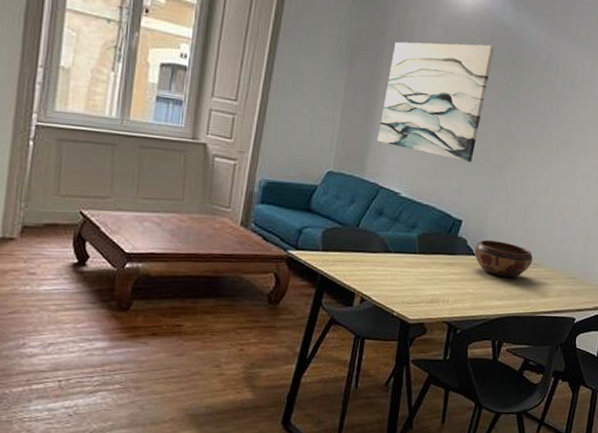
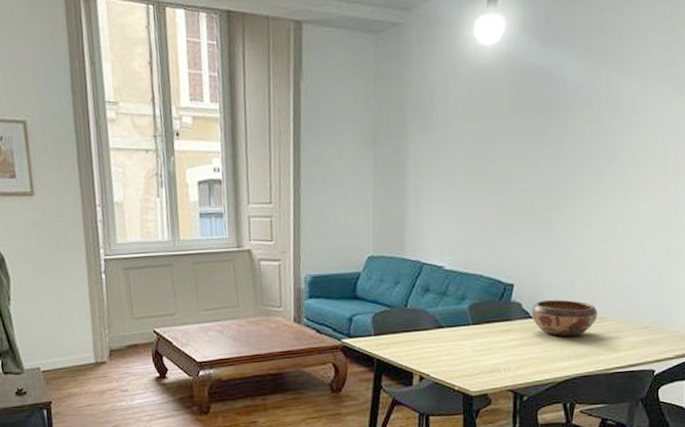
wall art: present [377,41,494,163] -> none [412,91,525,223]

